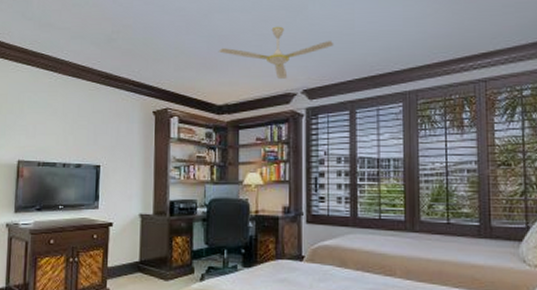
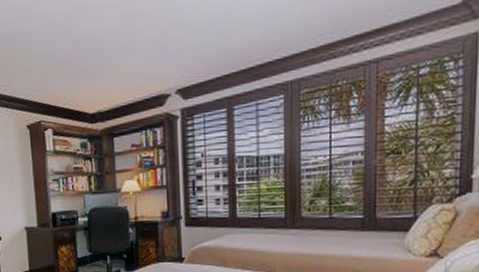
ceiling fan: present [218,26,334,79] -> none [86,20,209,80]

